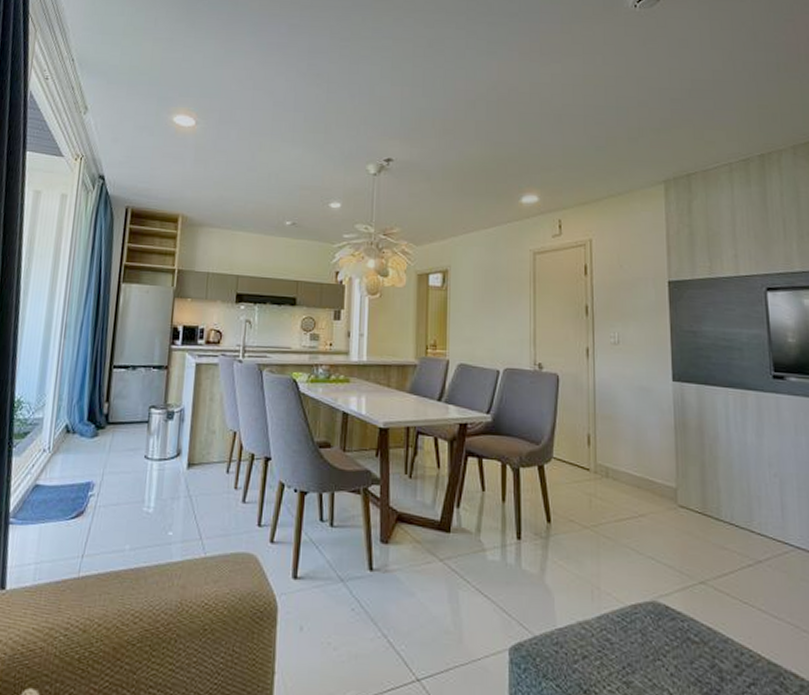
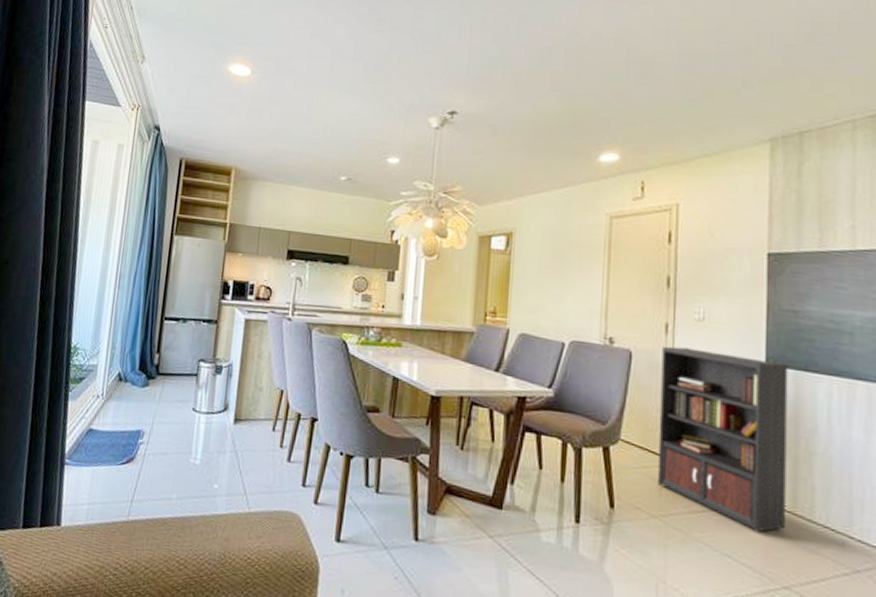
bookcase: none [585,368,748,539] -> present [657,346,846,545]

